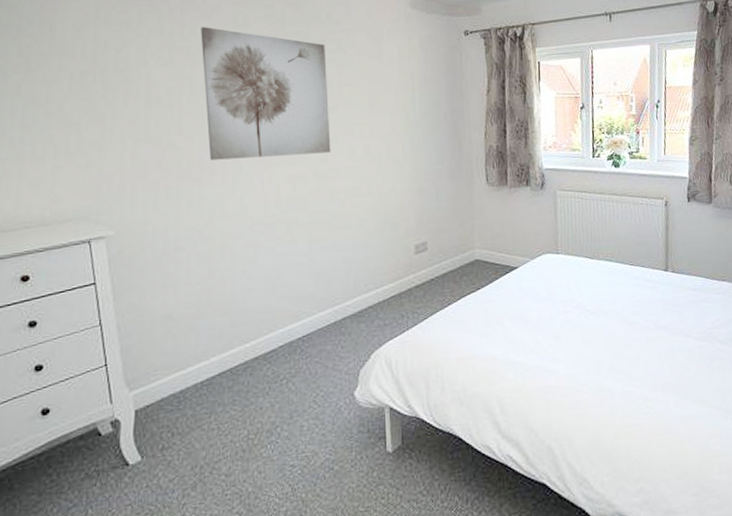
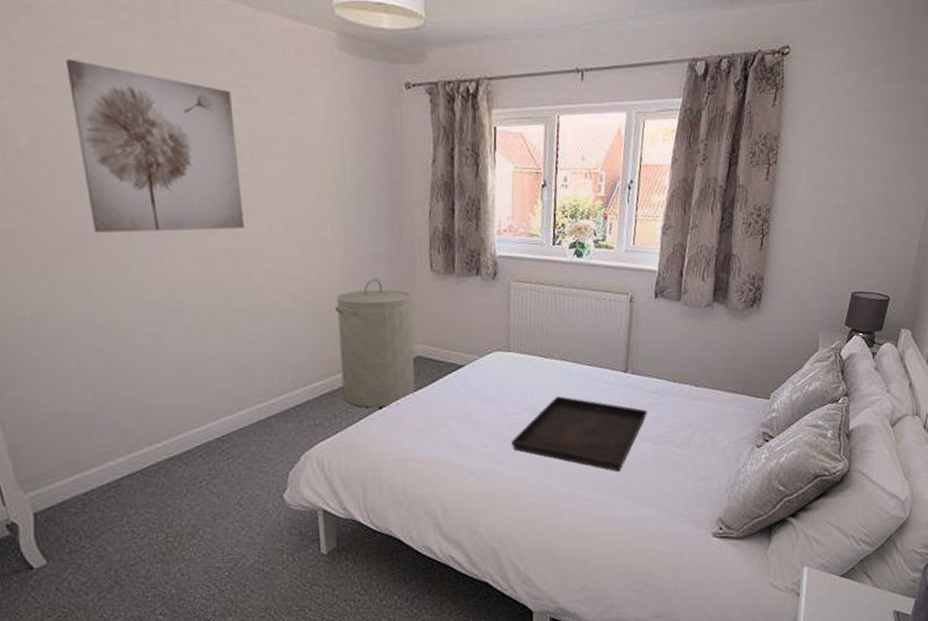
laundry hamper: none [404,191,474,309] -> present [334,278,416,409]
serving tray: none [563,294,690,369] -> present [511,396,647,472]

